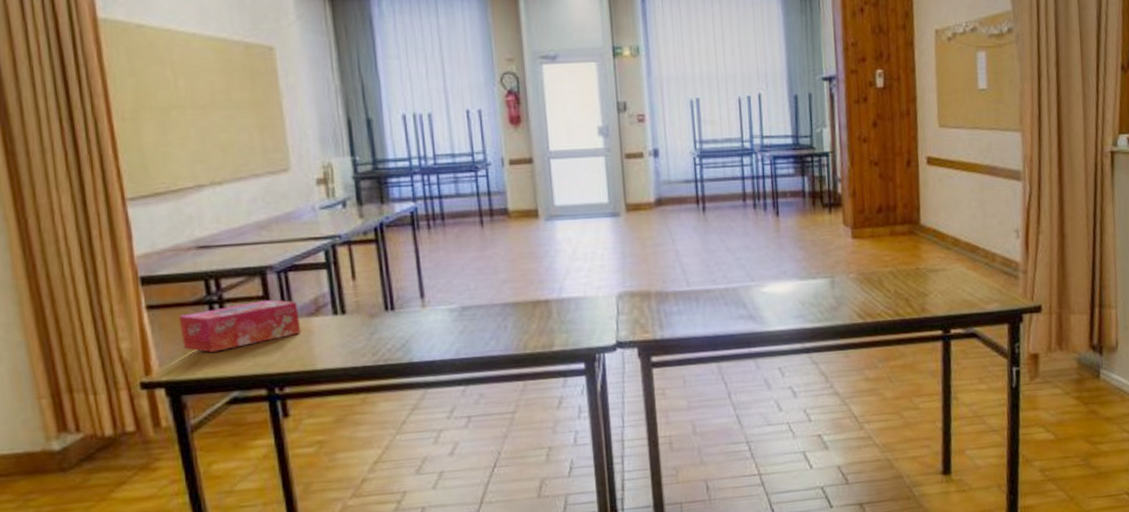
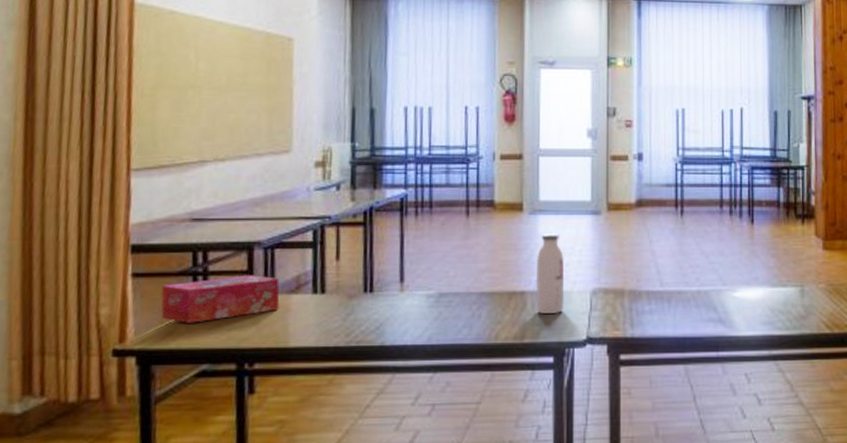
water bottle: none [557,238,591,321] -> present [535,233,564,315]

